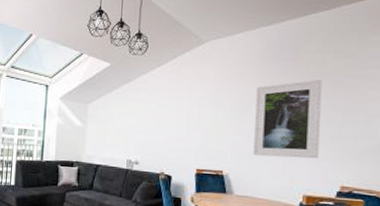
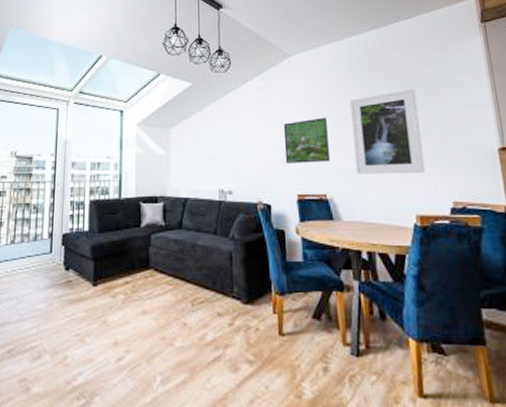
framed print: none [189,102,232,143] -> present [283,118,330,163]

